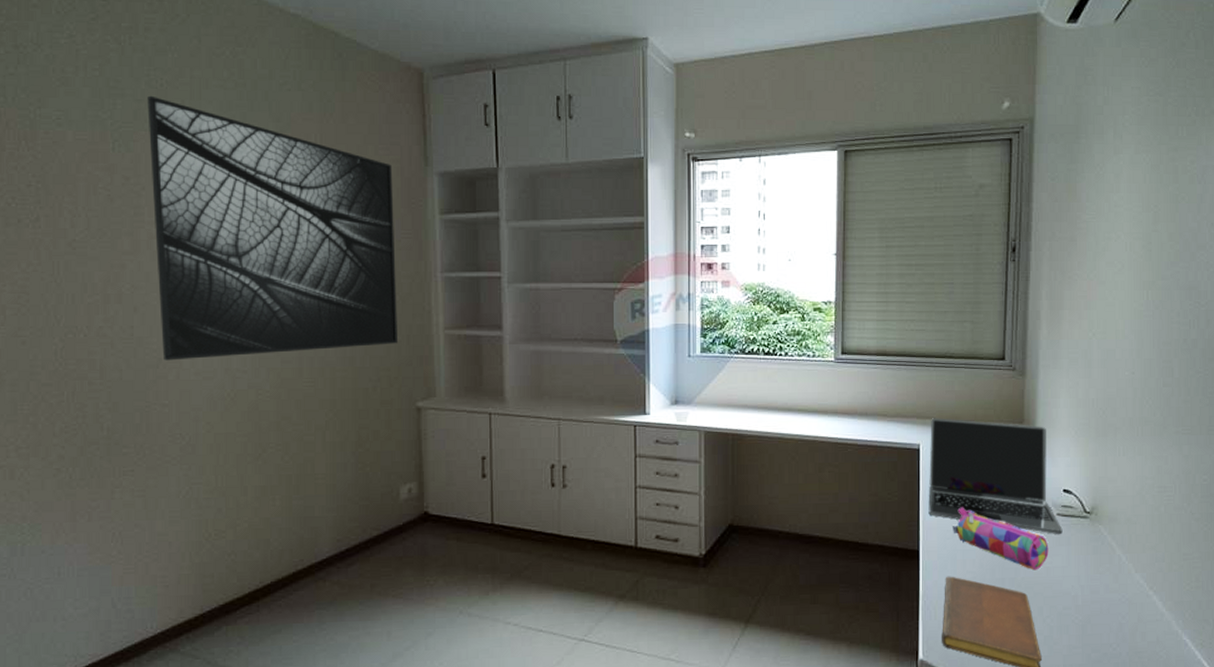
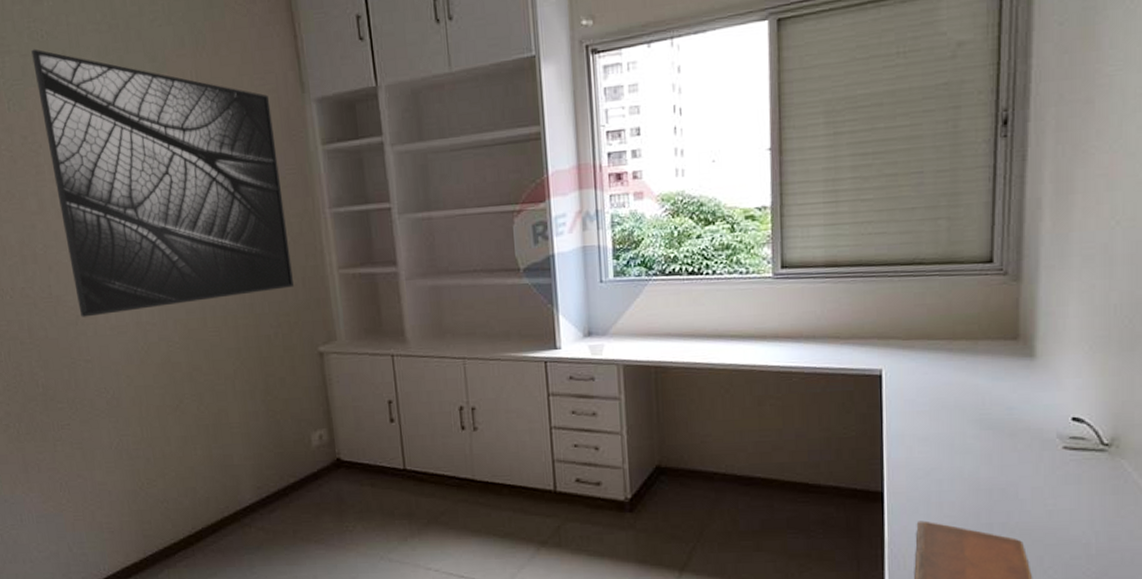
laptop: present [928,418,1063,535] -> none [894,337,1071,472]
pencil case: present [953,507,1049,571] -> none [925,441,1052,514]

